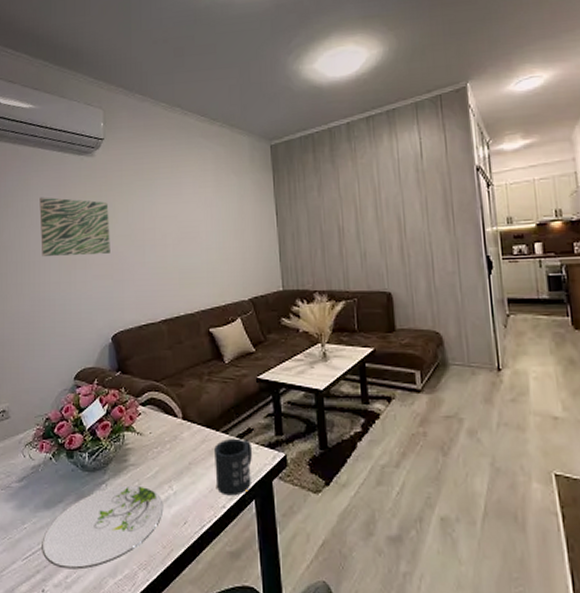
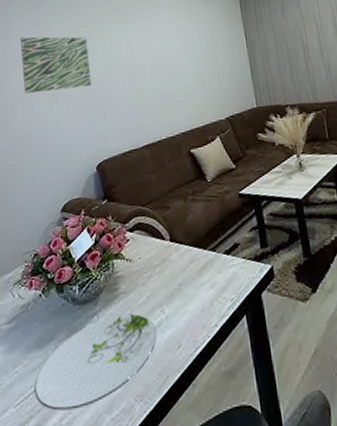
mug: present [214,438,253,496] -> none [203,254,241,314]

